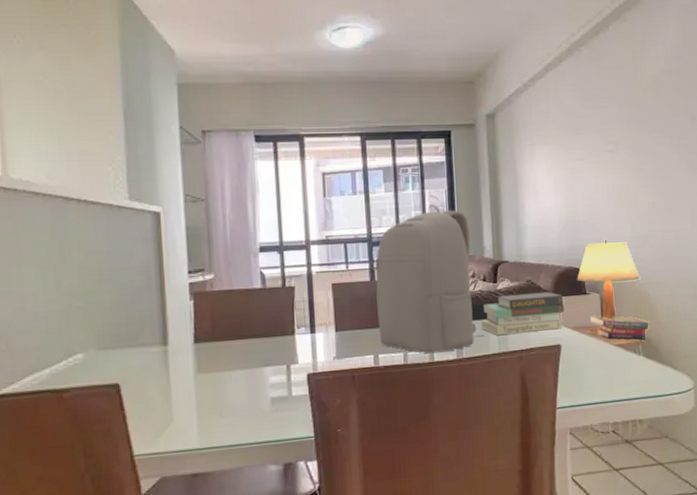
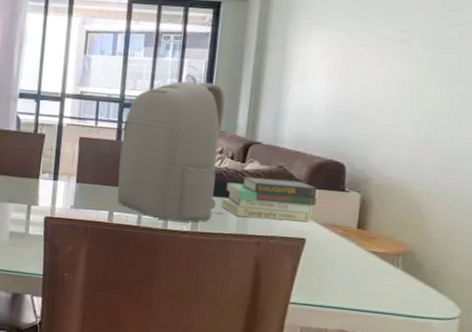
table lamp: present [577,239,640,329] -> none [336,136,413,231]
books: present [590,316,649,341] -> none [344,216,416,253]

